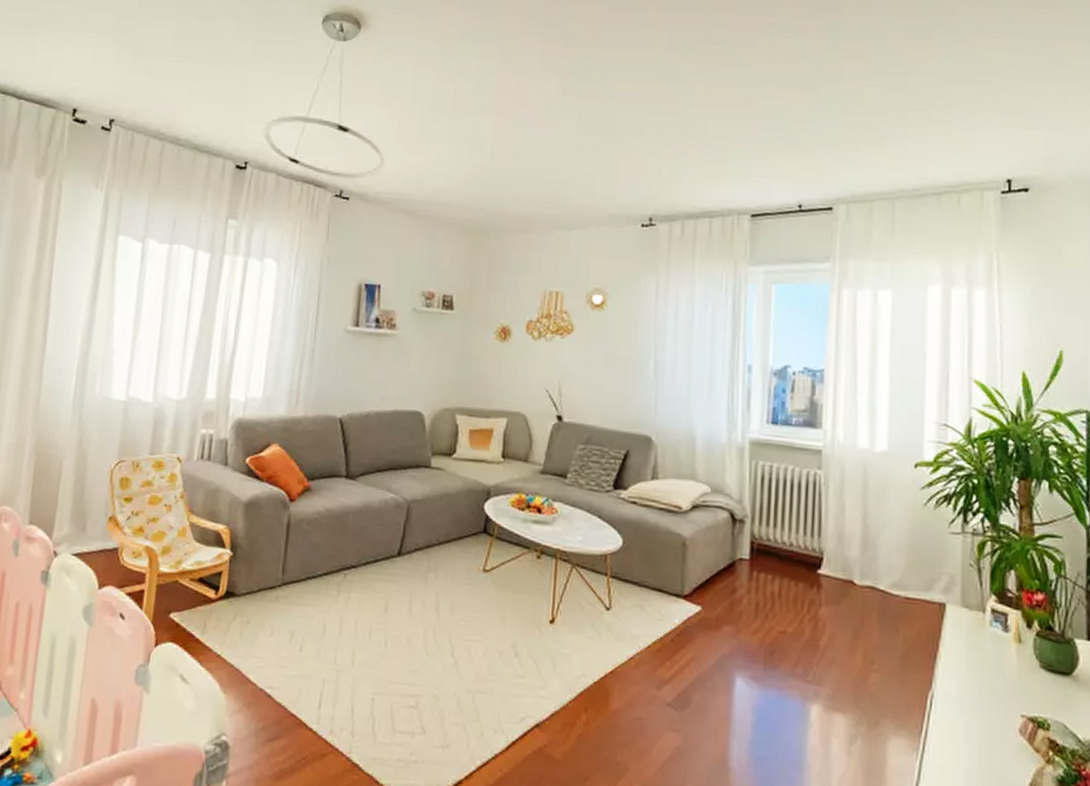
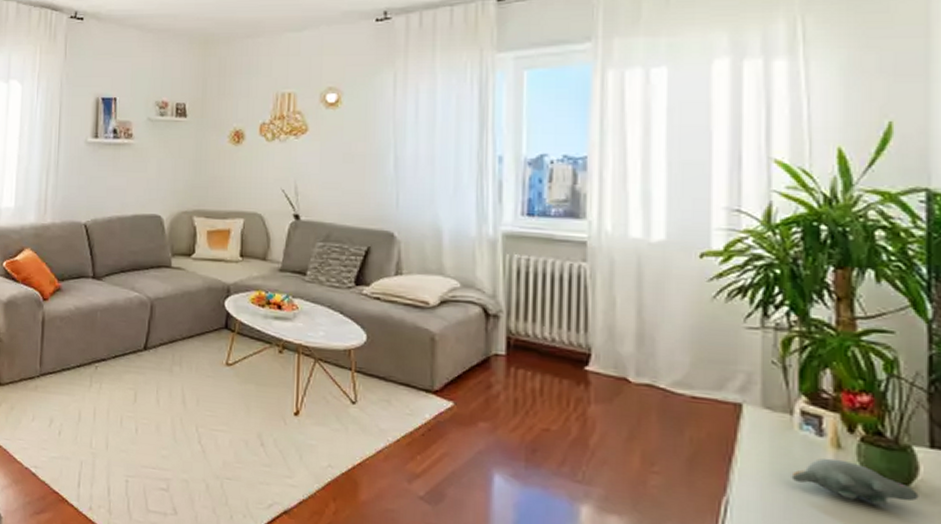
plush toy: none [983,652,1079,694] -> present [791,458,919,506]

